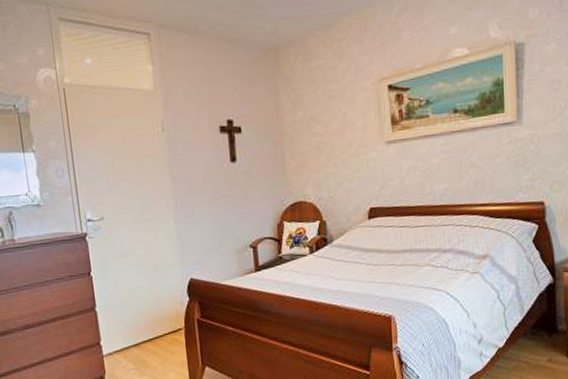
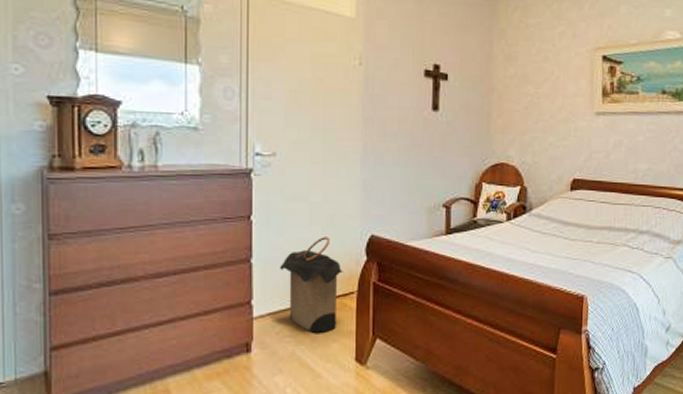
laundry hamper: none [119,283,172,365] -> present [280,237,344,333]

